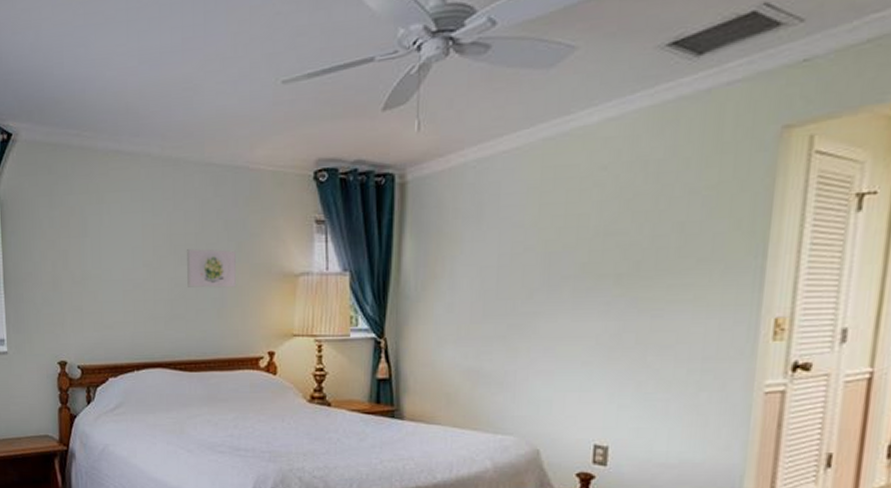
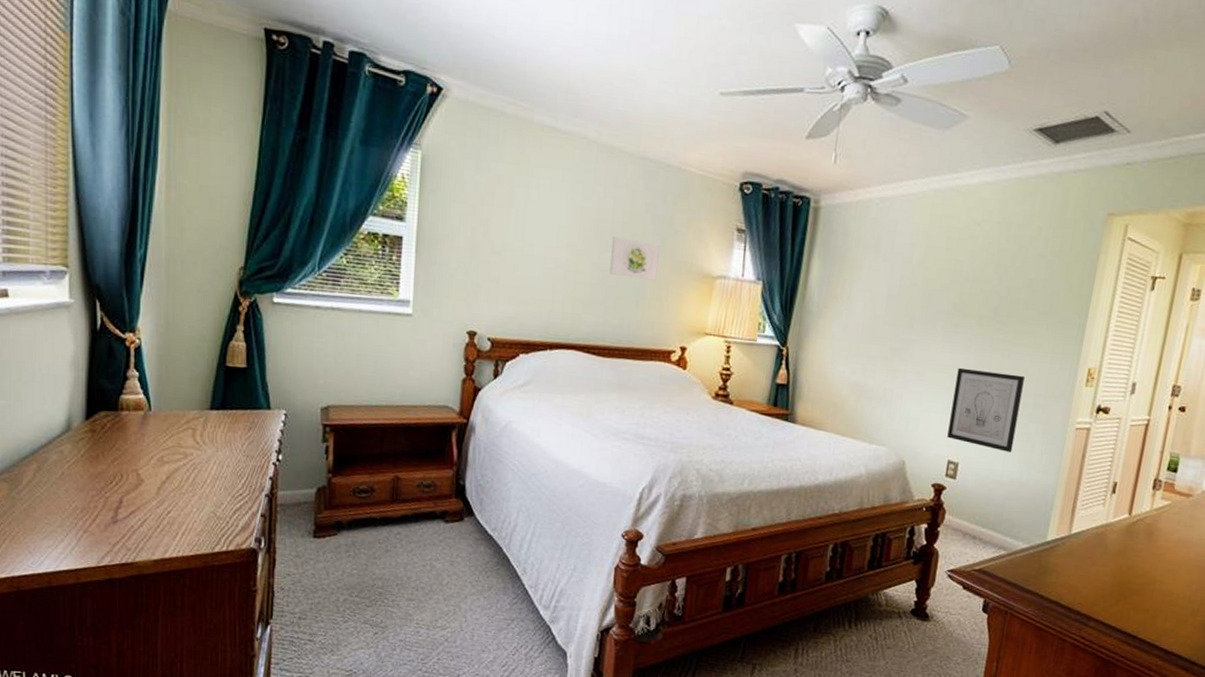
wall art: none [590,337,686,429] -> present [947,367,1025,452]

